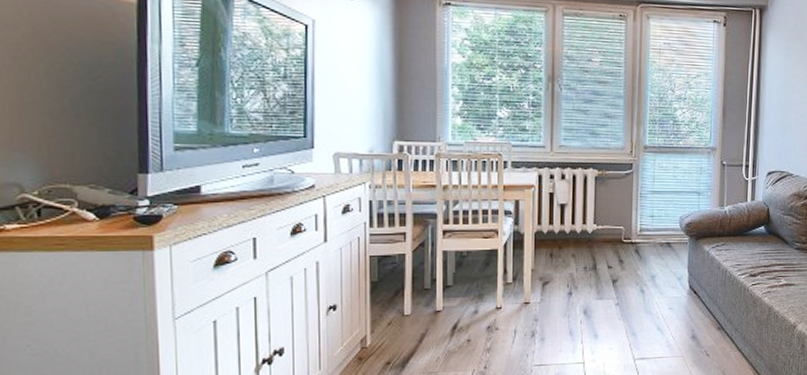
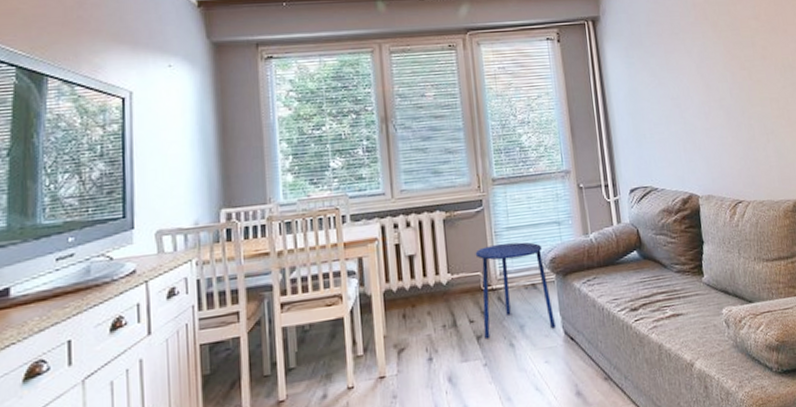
side table: none [619,205,683,284] -> present [475,242,555,340]

